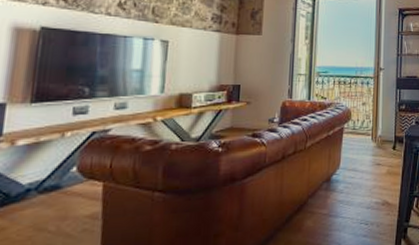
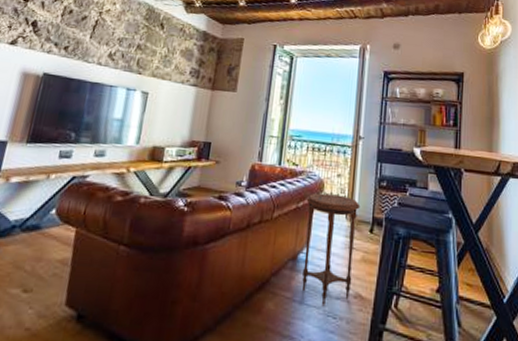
side table: none [335,121,384,217] -> present [301,193,361,307]

